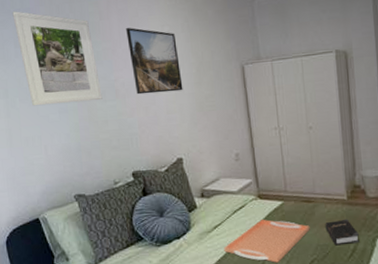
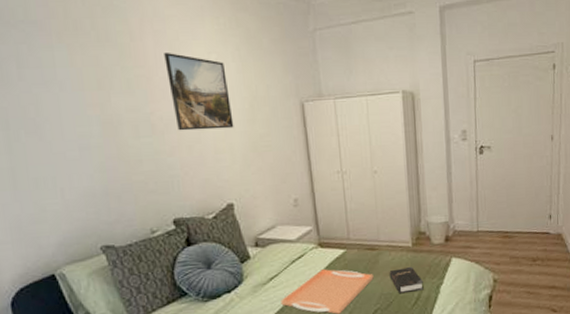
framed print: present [12,11,103,106] -> none [12,23,135,141]

